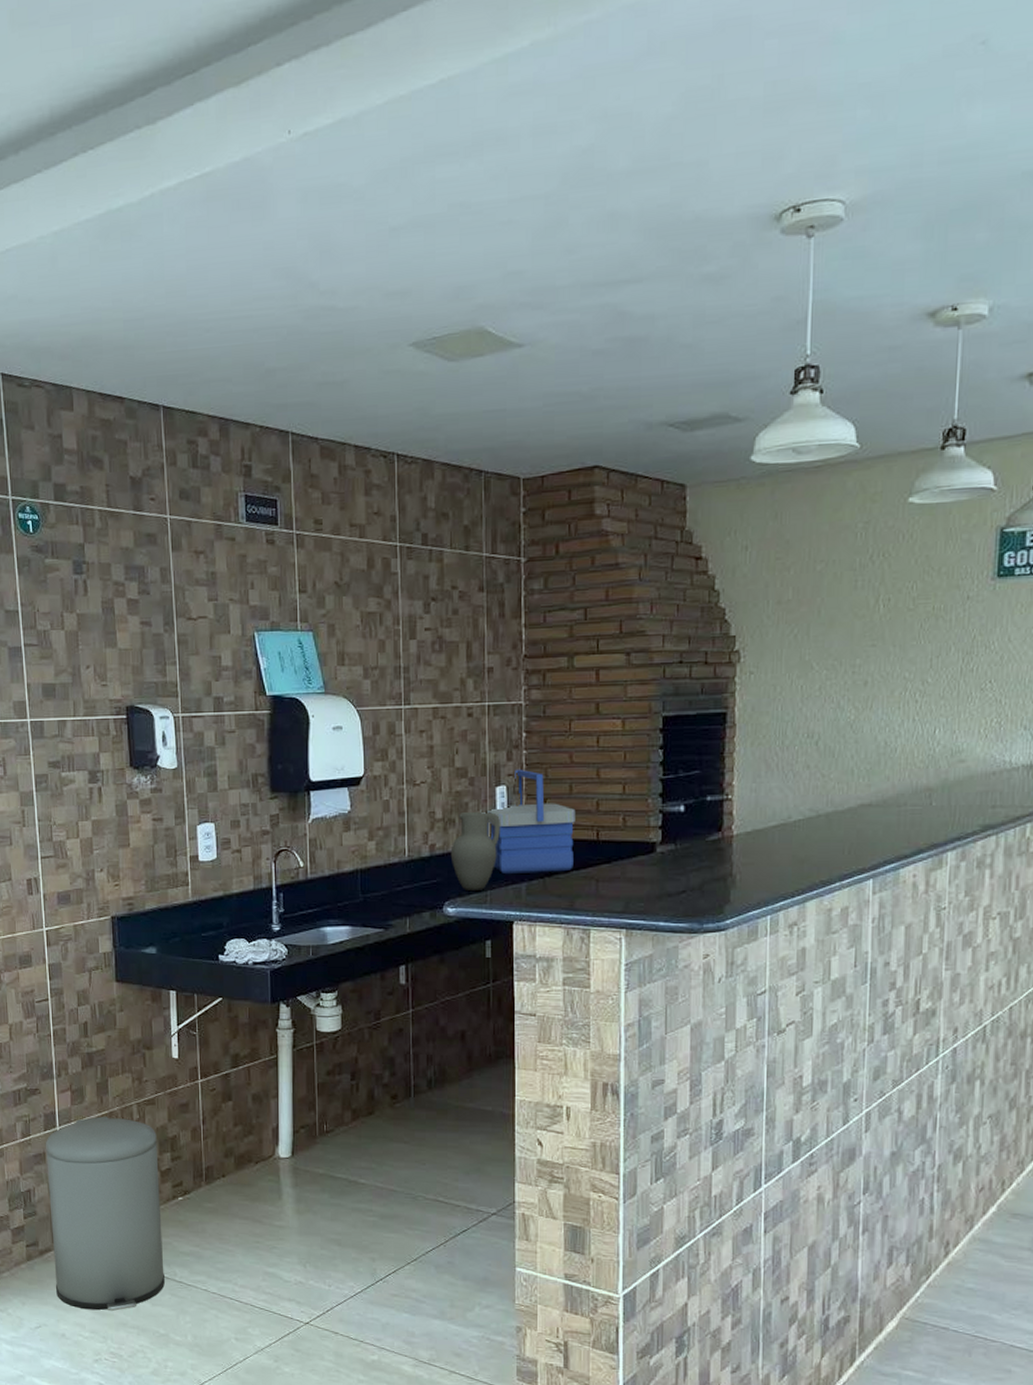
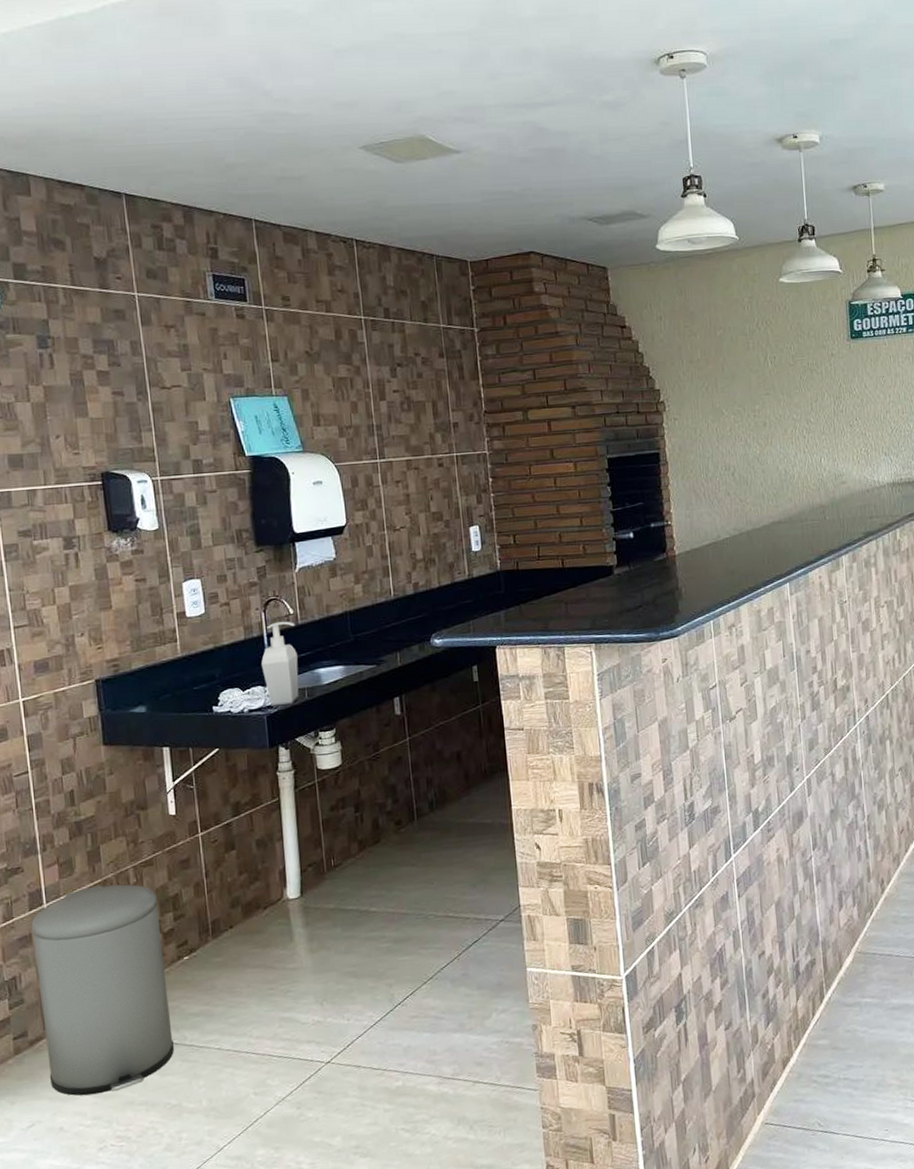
soap bottle: none [267,874,305,962] -> present [260,621,299,707]
pitcher: present [450,812,500,892] -> none [433,550,477,623]
cooler: present [480,769,576,875] -> none [457,510,544,605]

